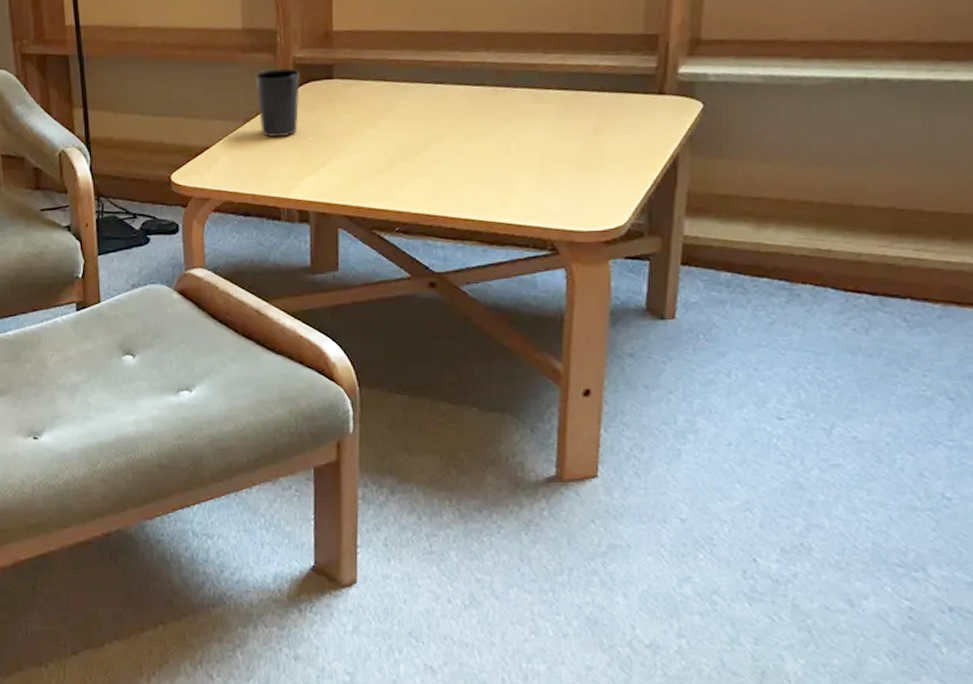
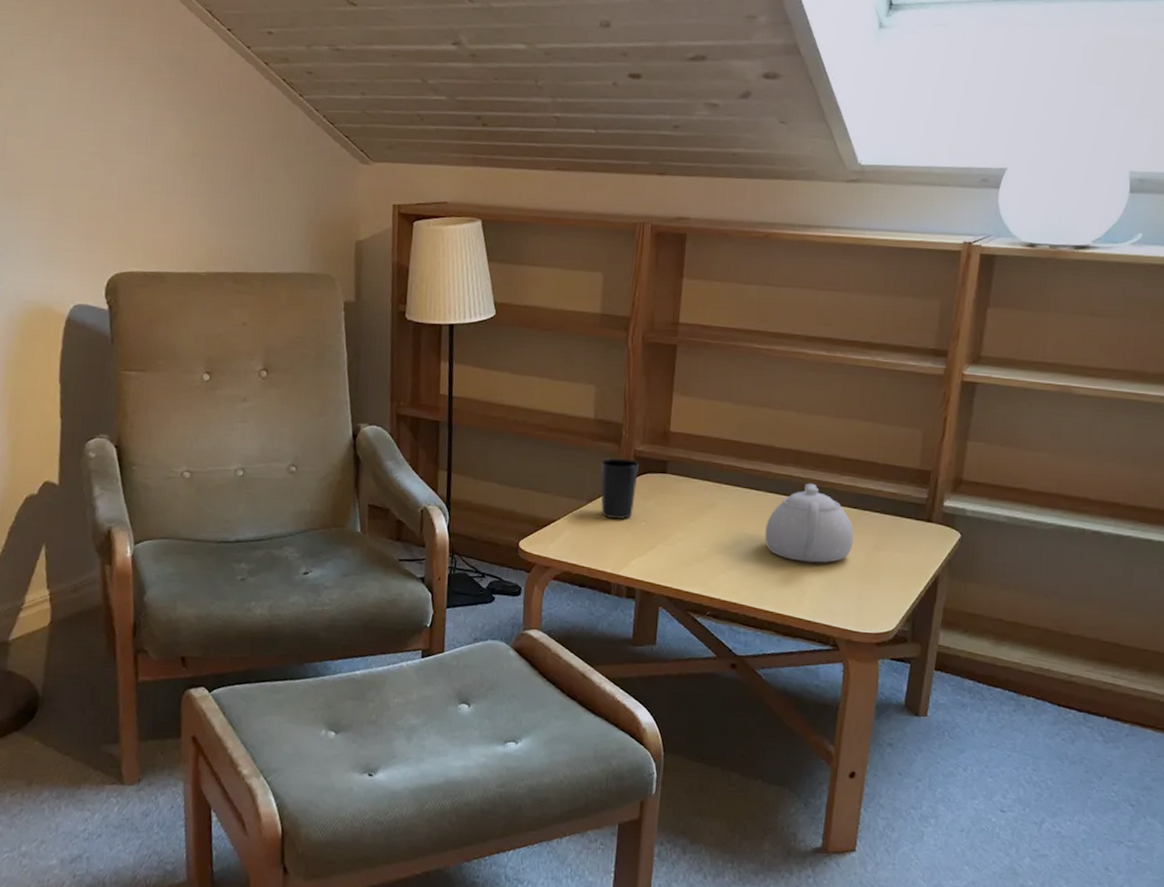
teapot: none [457,67,567,159] -> present [765,483,854,563]

